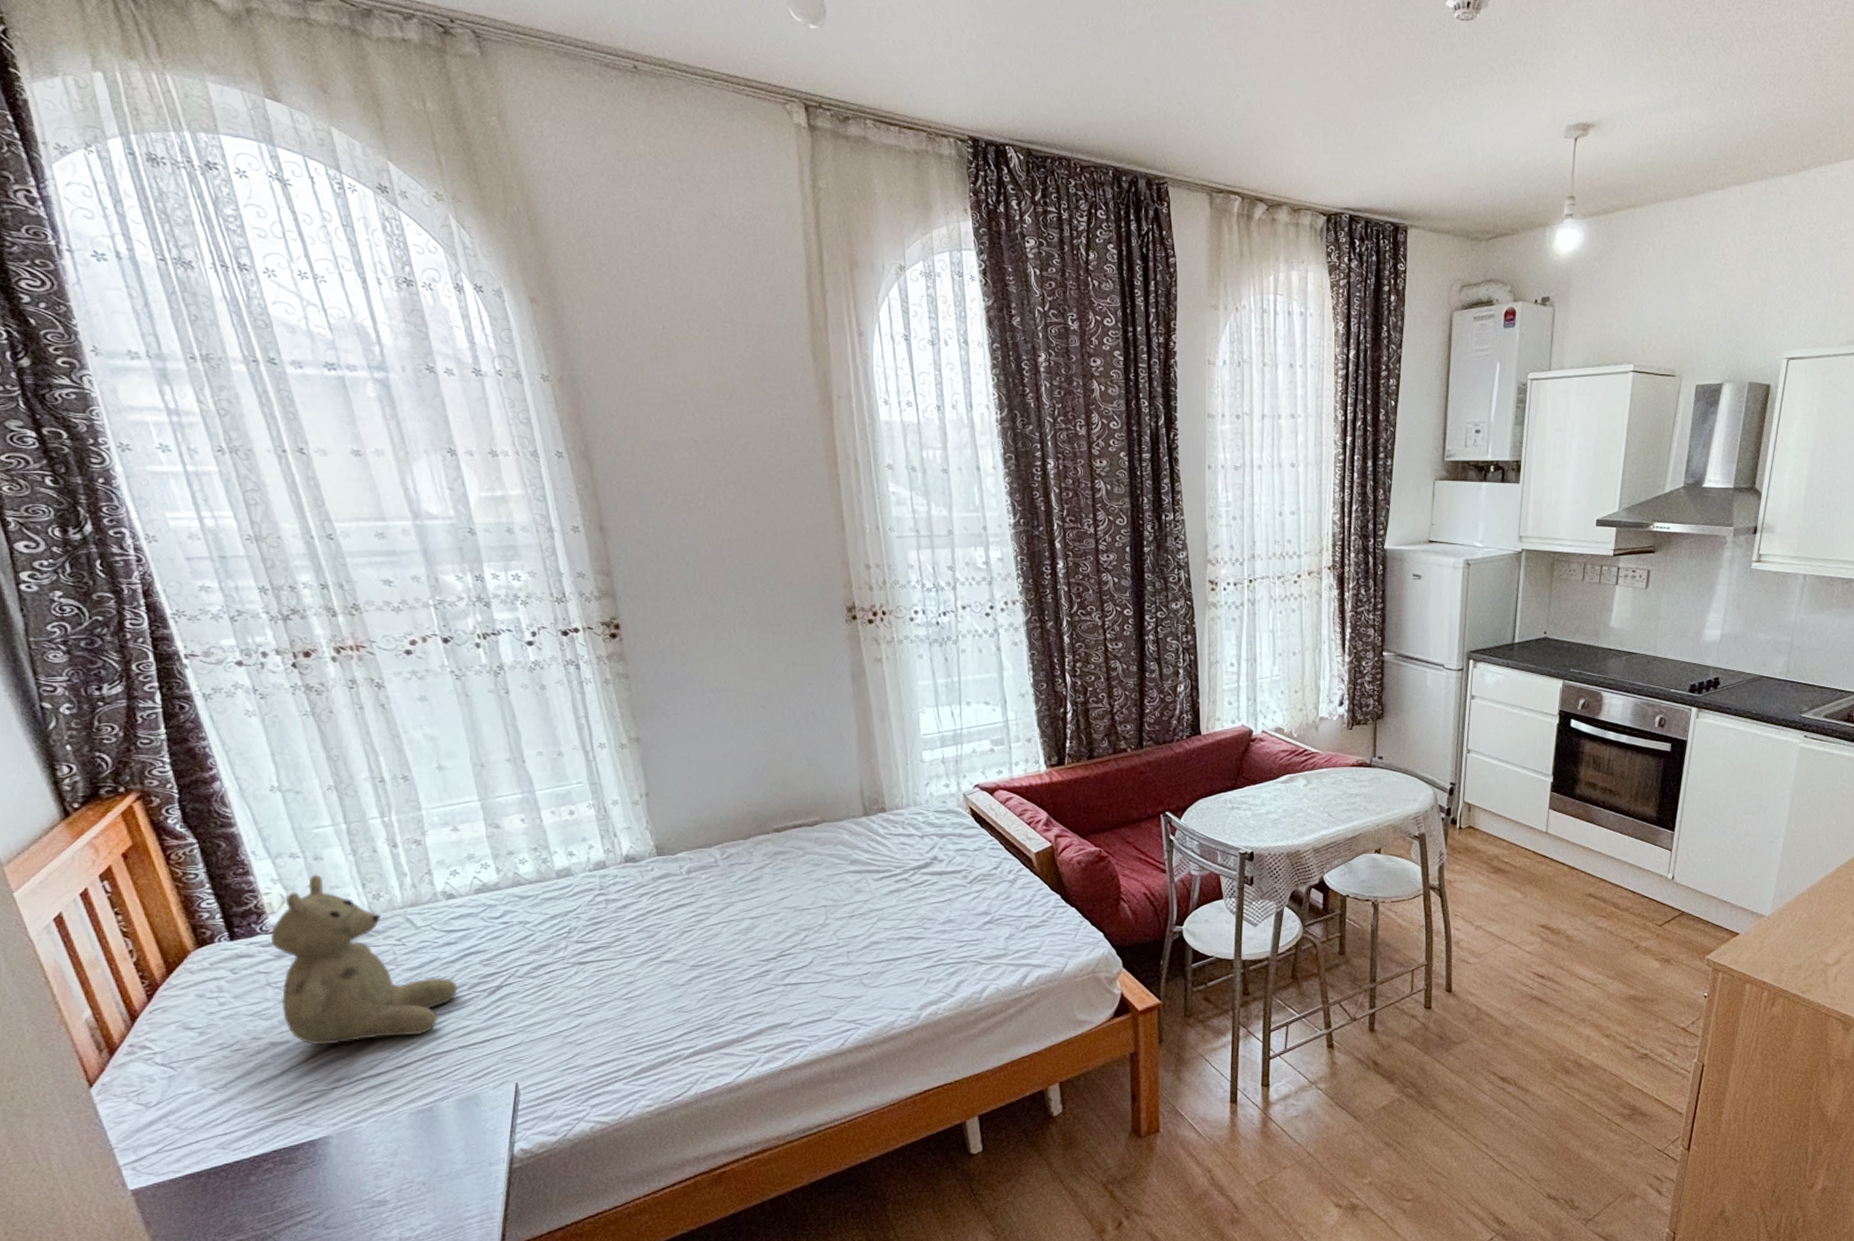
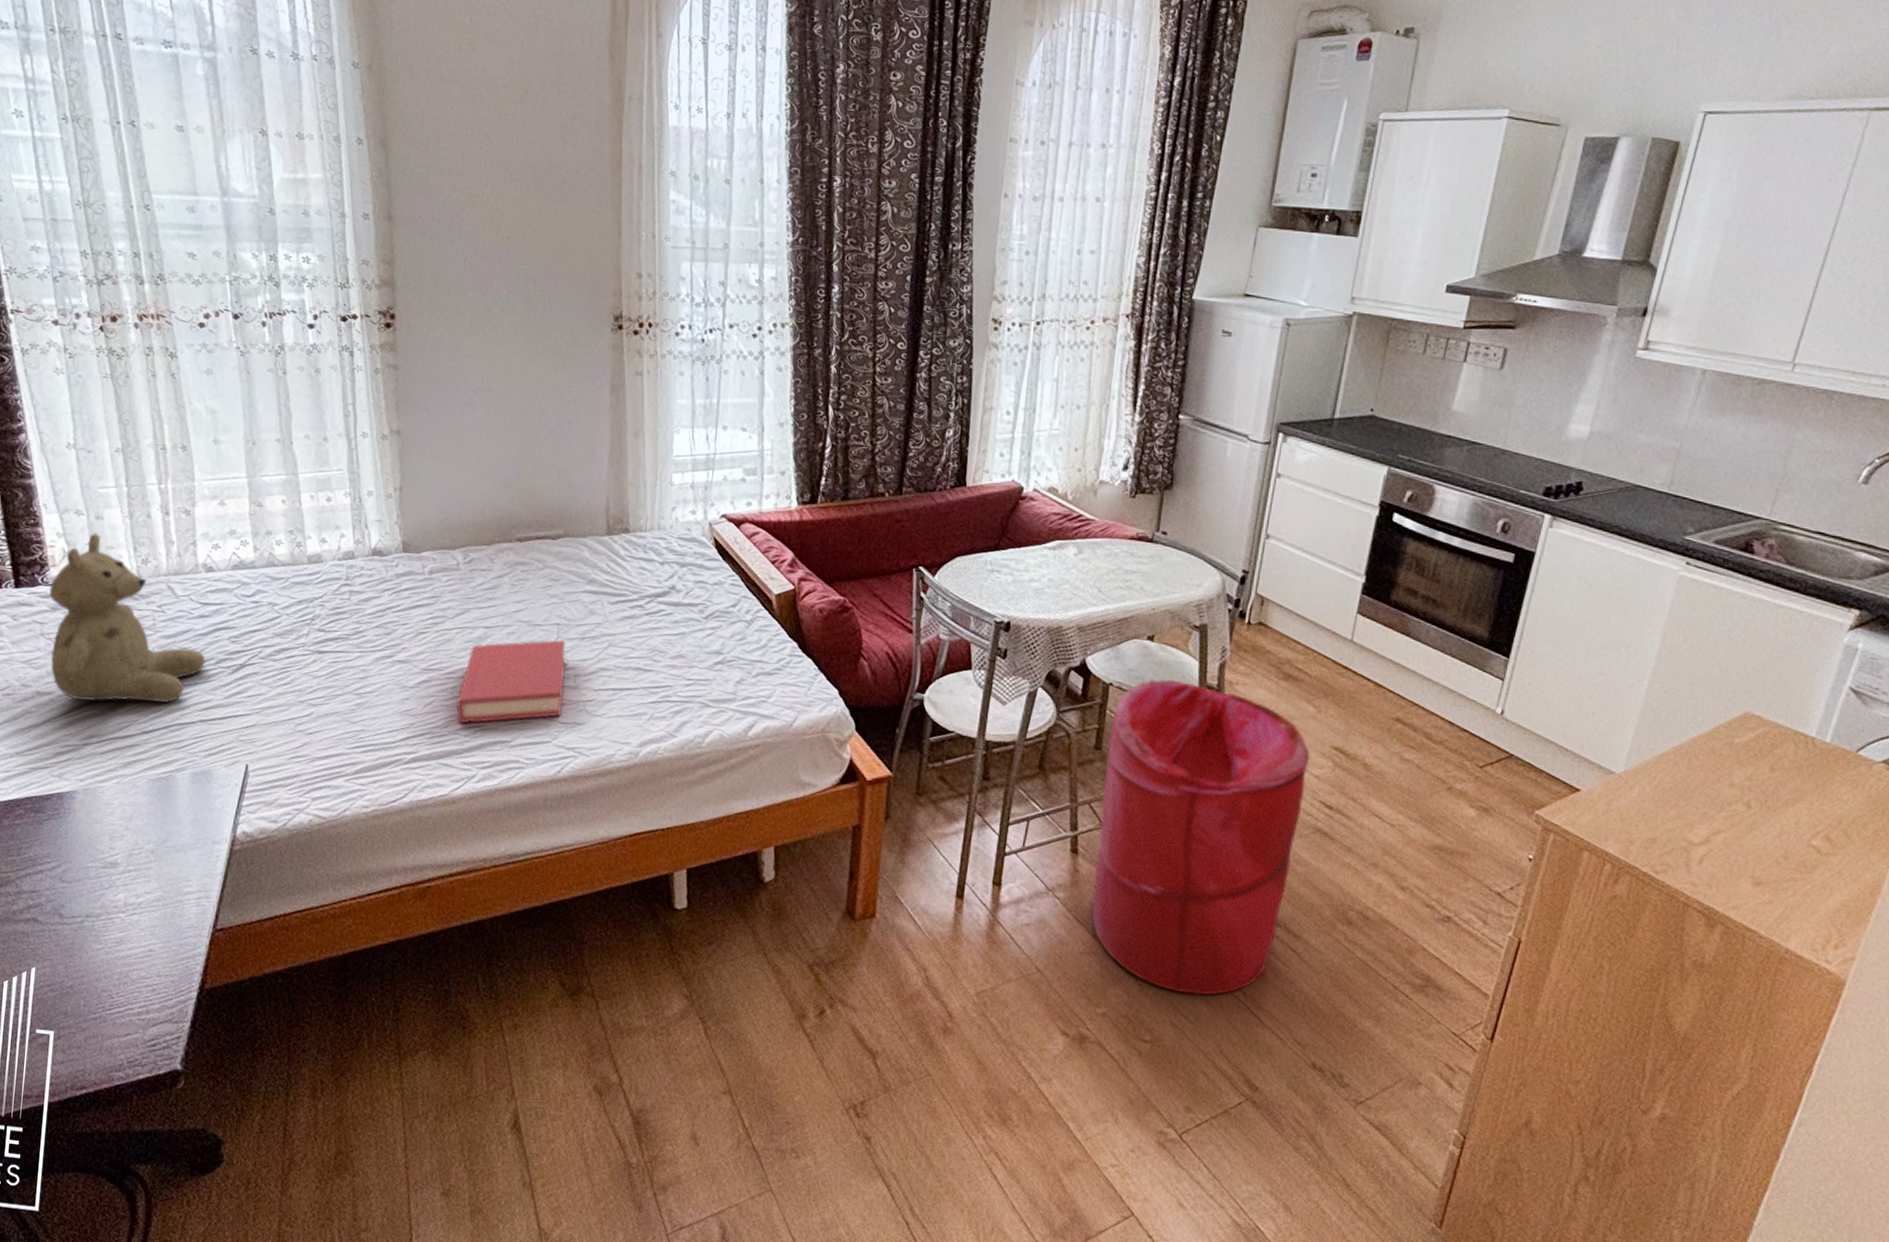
hardback book: none [730,920,839,1013] -> present [456,639,566,724]
laundry hamper: none [1349,885,1522,1154] -> present [1091,679,1310,996]

